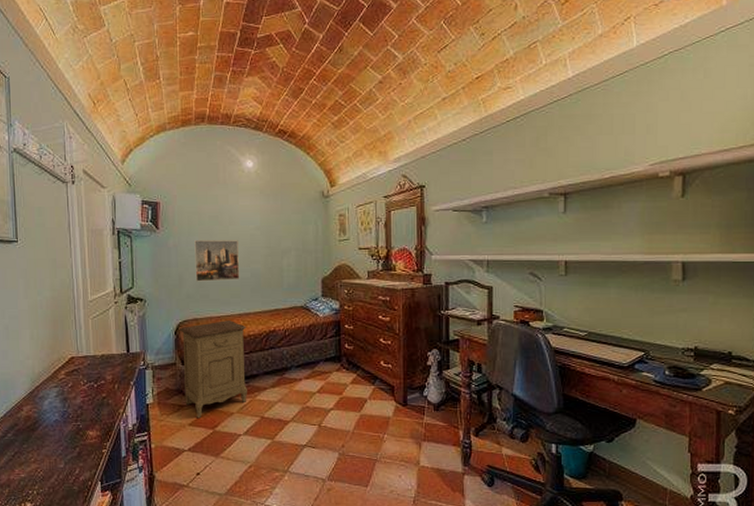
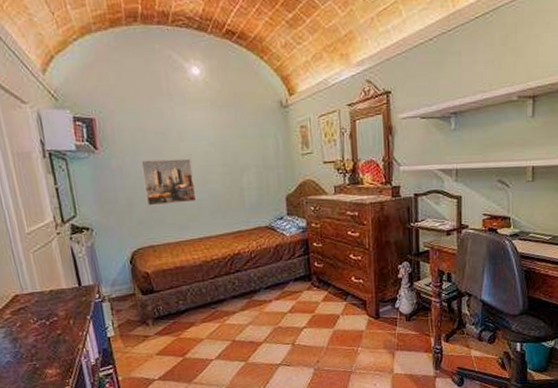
nightstand: present [180,320,247,419] -> none [135,245,216,348]

